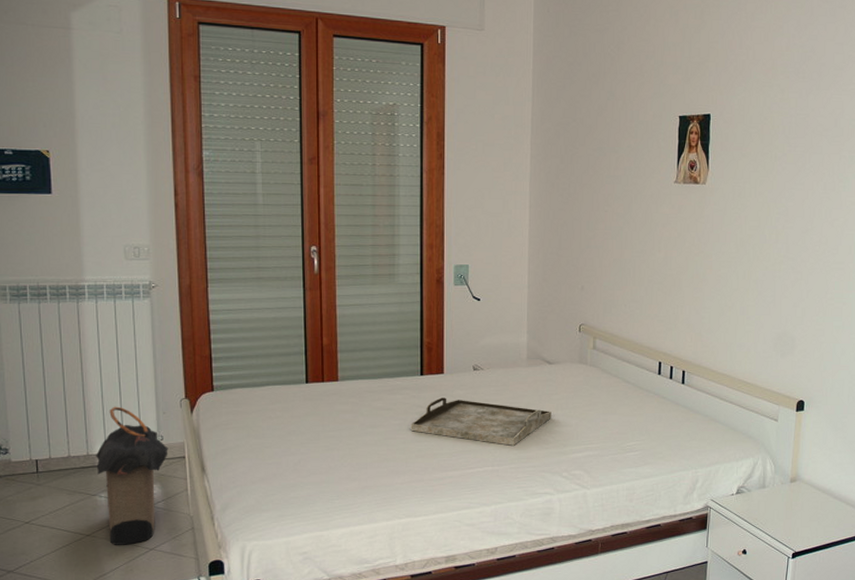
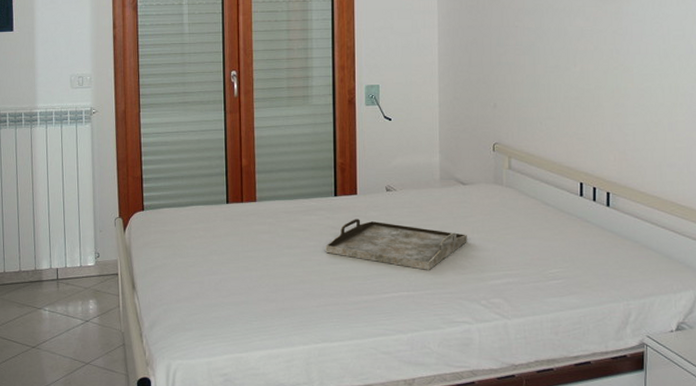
laundry hamper: present [96,406,168,545] -> none [42,224,104,358]

